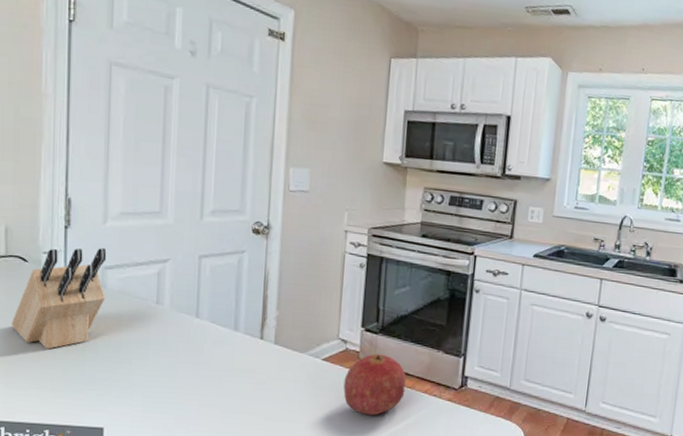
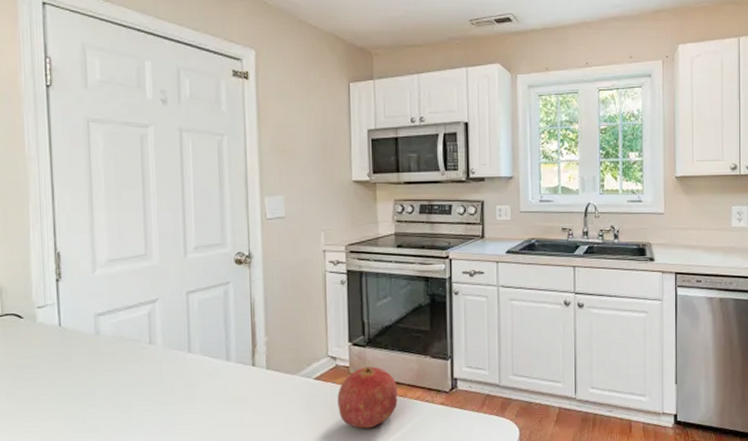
knife block: present [11,248,107,350] -> none [11,296,100,402]

